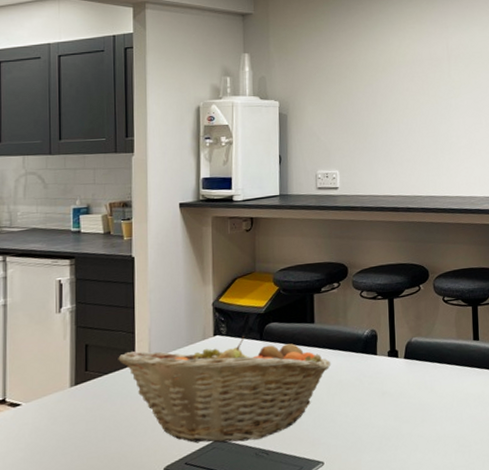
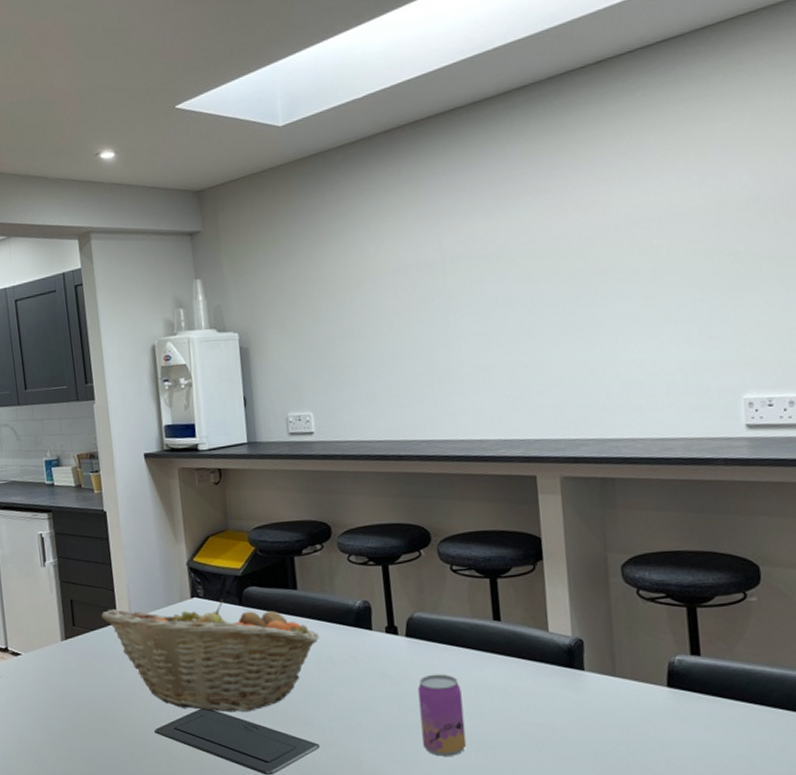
beer can: none [411,388,448,460] -> present [417,674,467,757]

